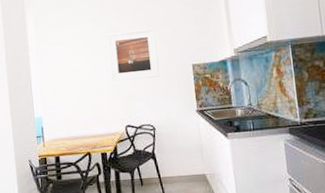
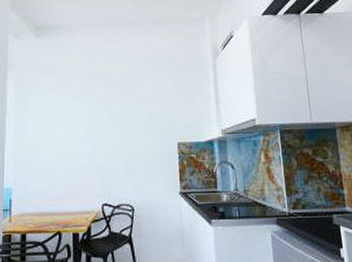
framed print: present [107,28,160,82] -> none [91,102,143,155]

